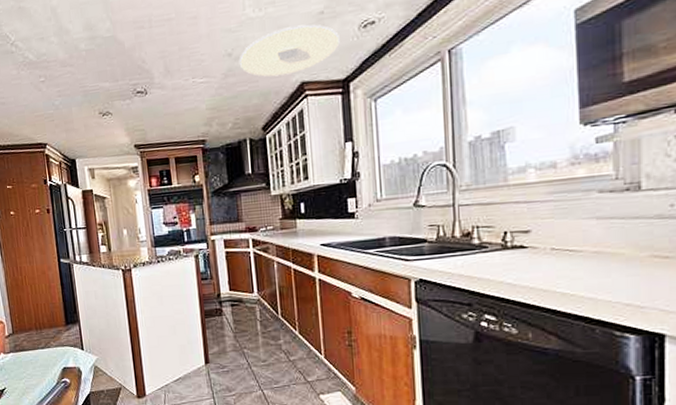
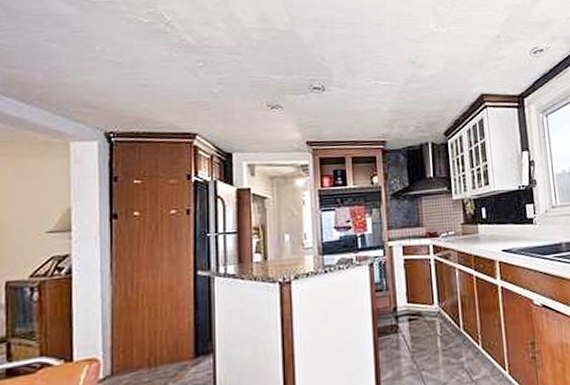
ceiling light: present [239,24,340,77] -> none [422,44,514,87]

